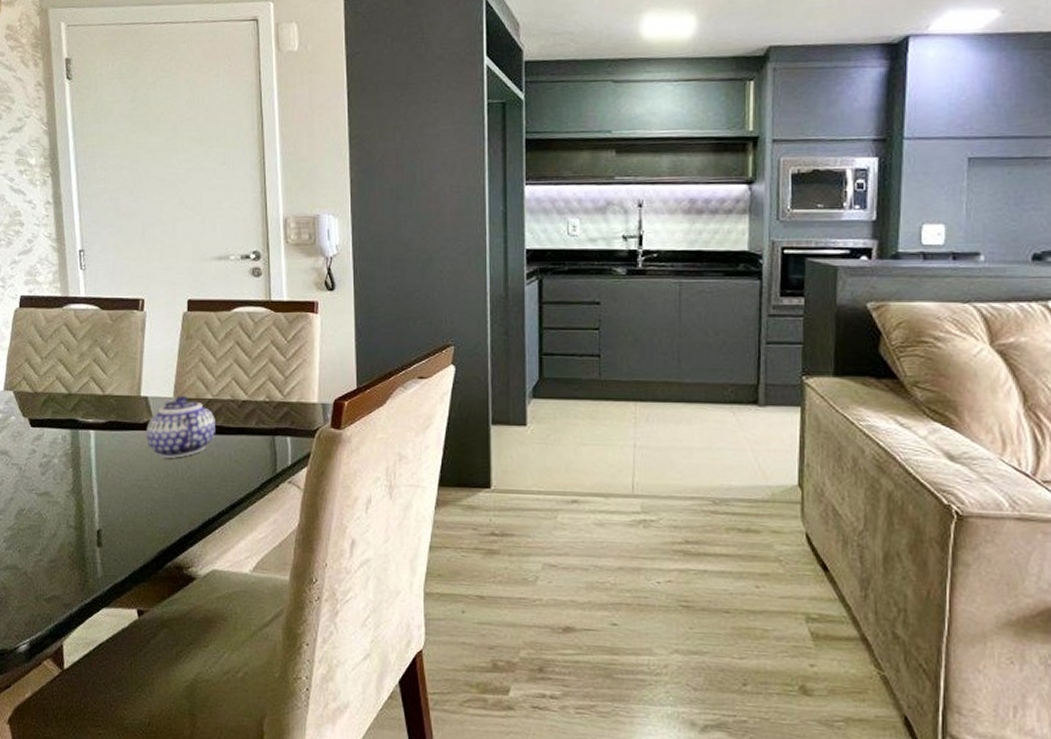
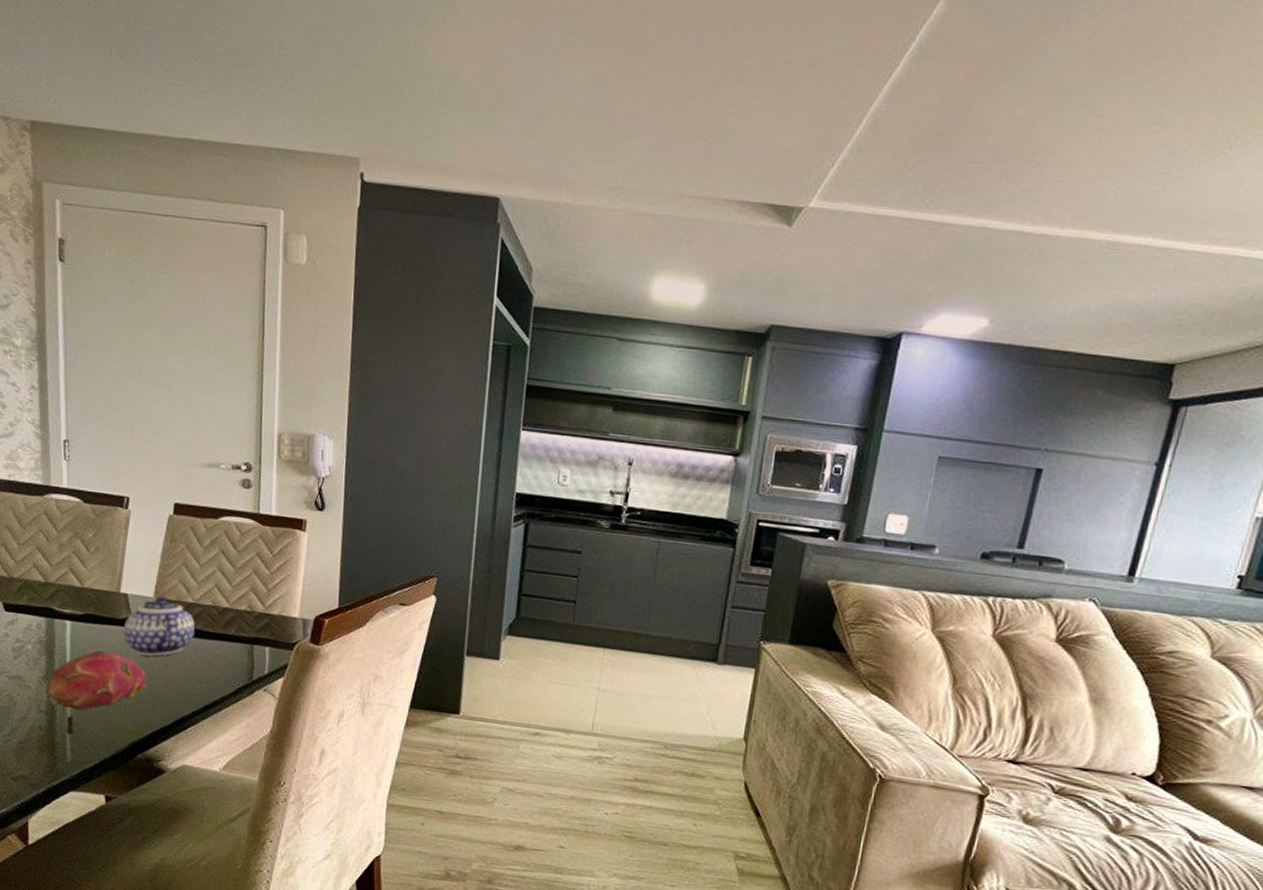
fruit: none [74,458,172,522] -> present [45,650,147,710]

